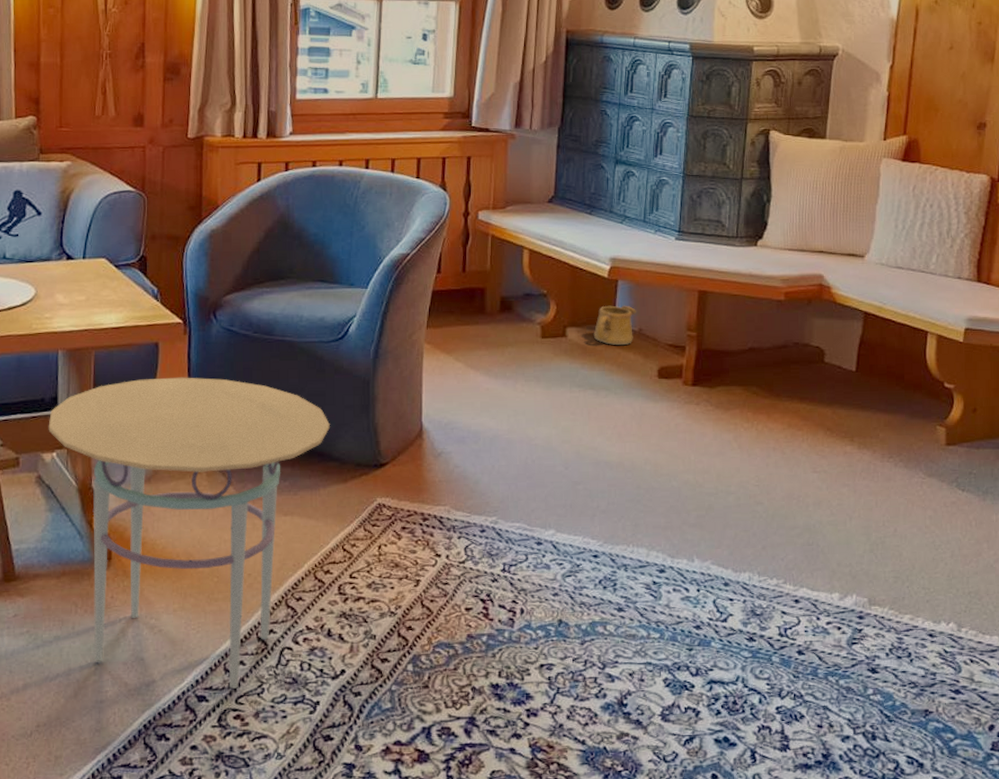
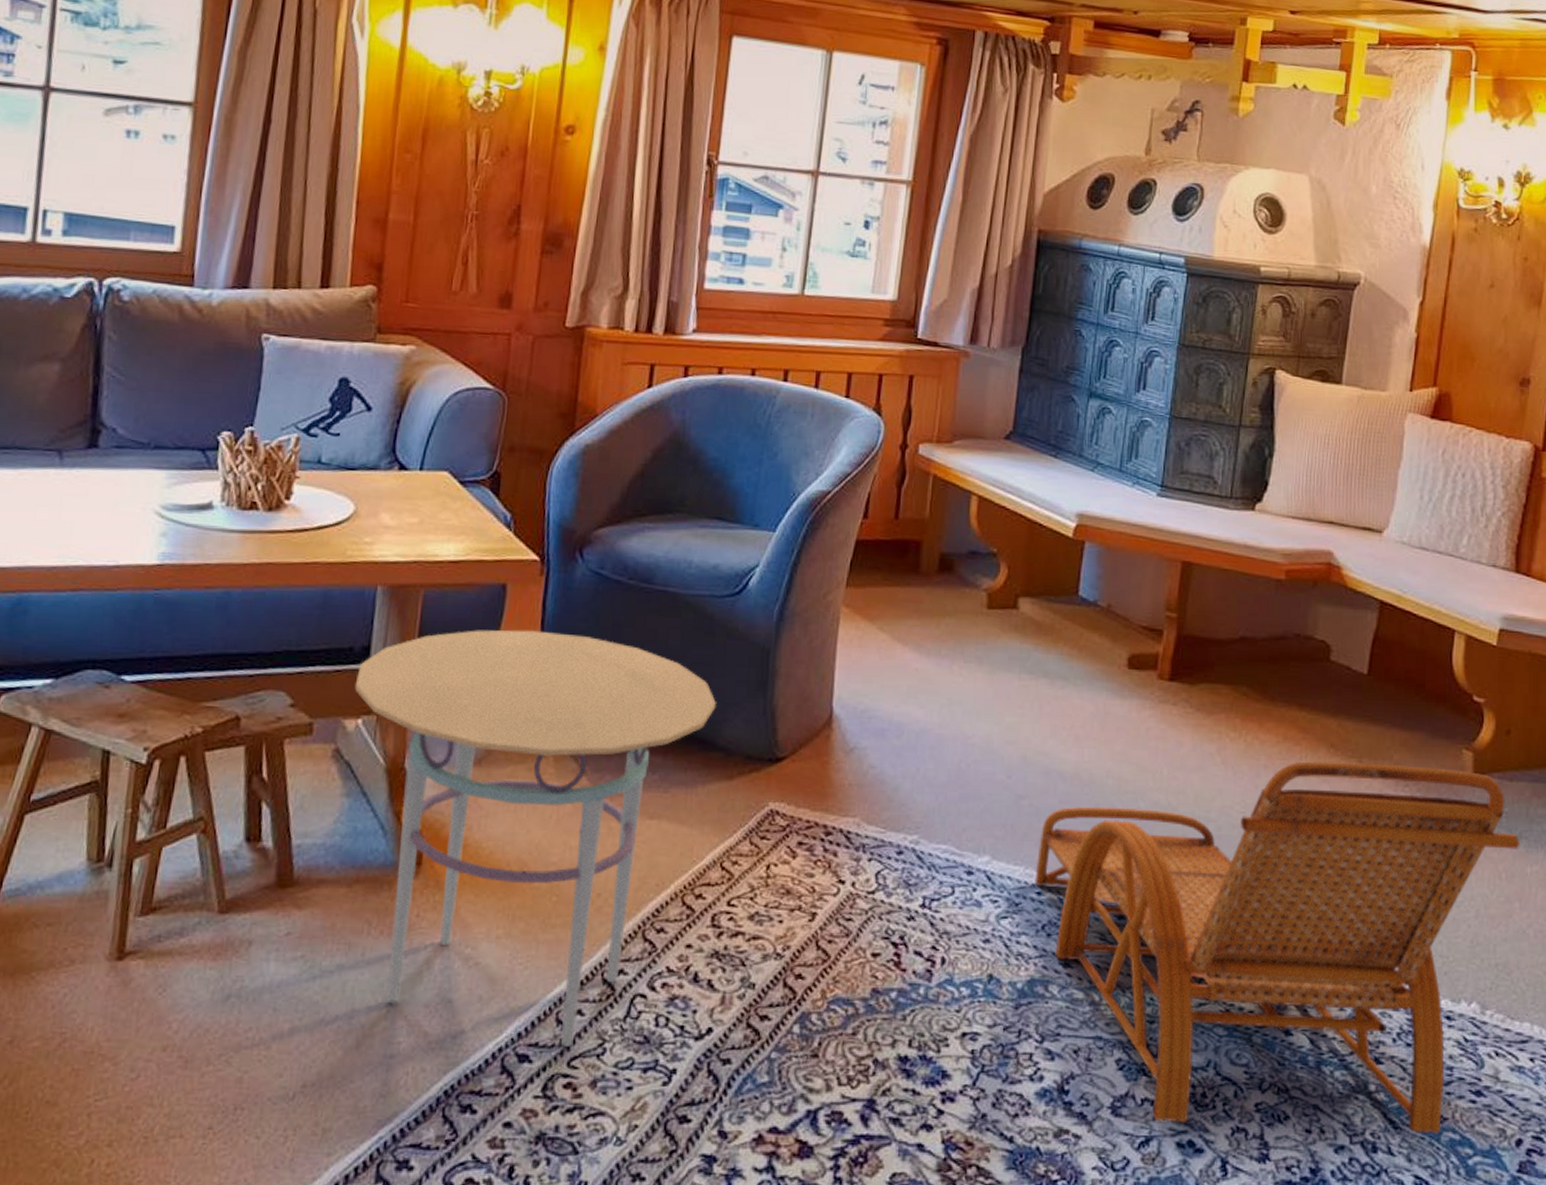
deck chair: none [591,441,986,725] -> present [1035,761,1519,1134]
watering can: present [593,305,637,345] -> none [1051,572,1106,623]

